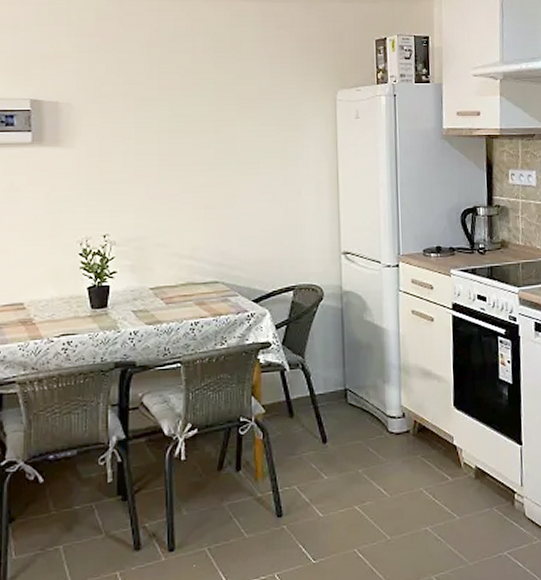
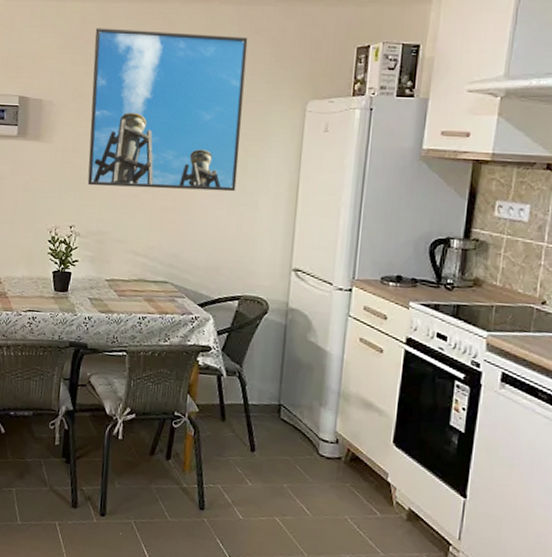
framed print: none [113,26,278,190] -> present [87,28,248,192]

